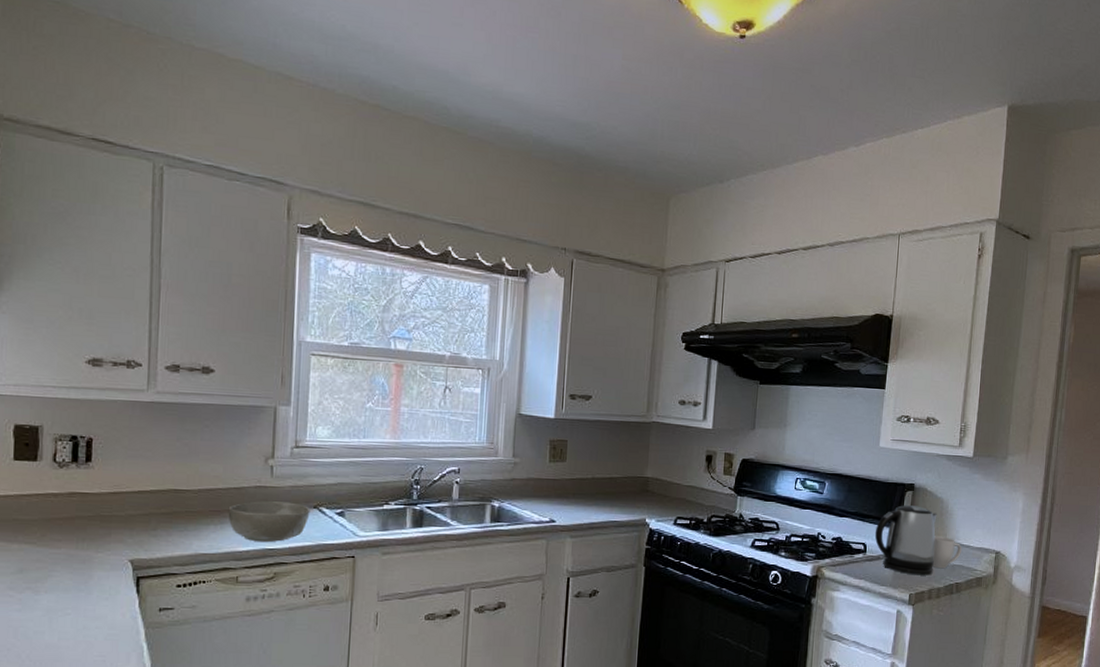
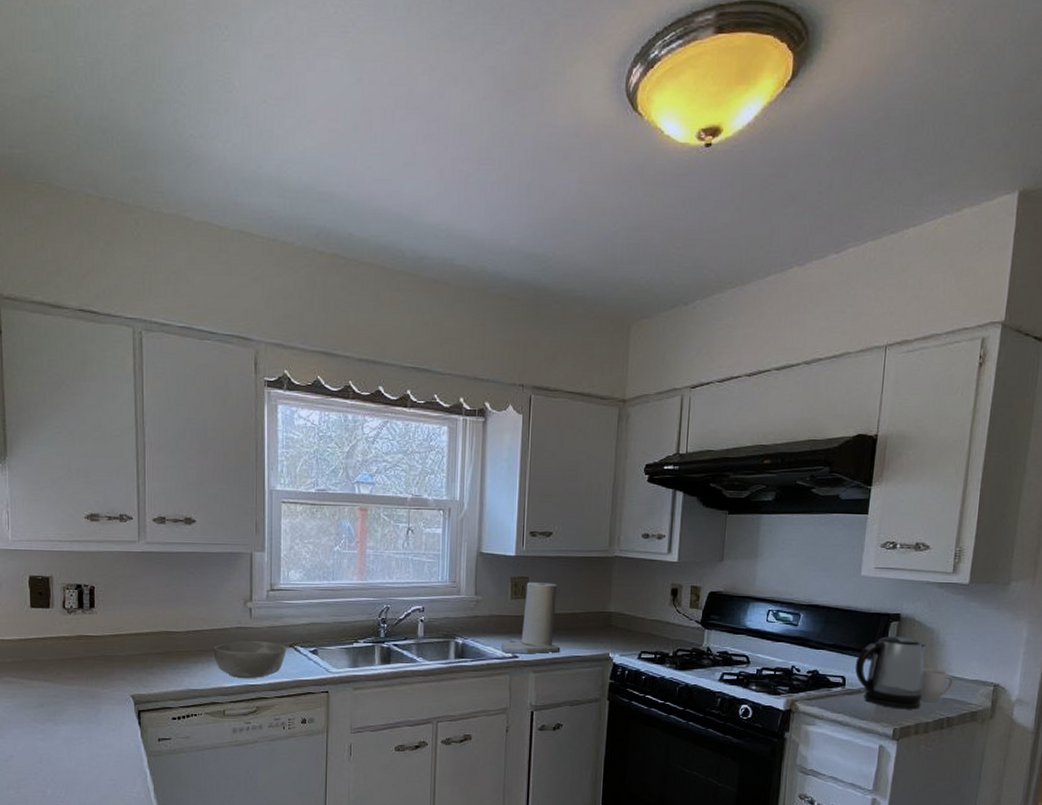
paper towel: none [539,445,598,519] -> present [501,582,561,654]

